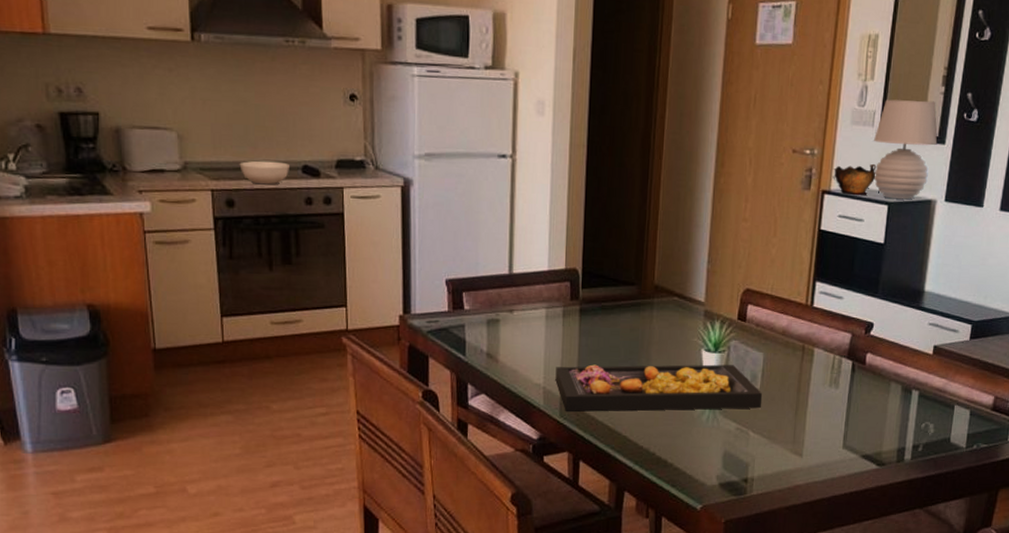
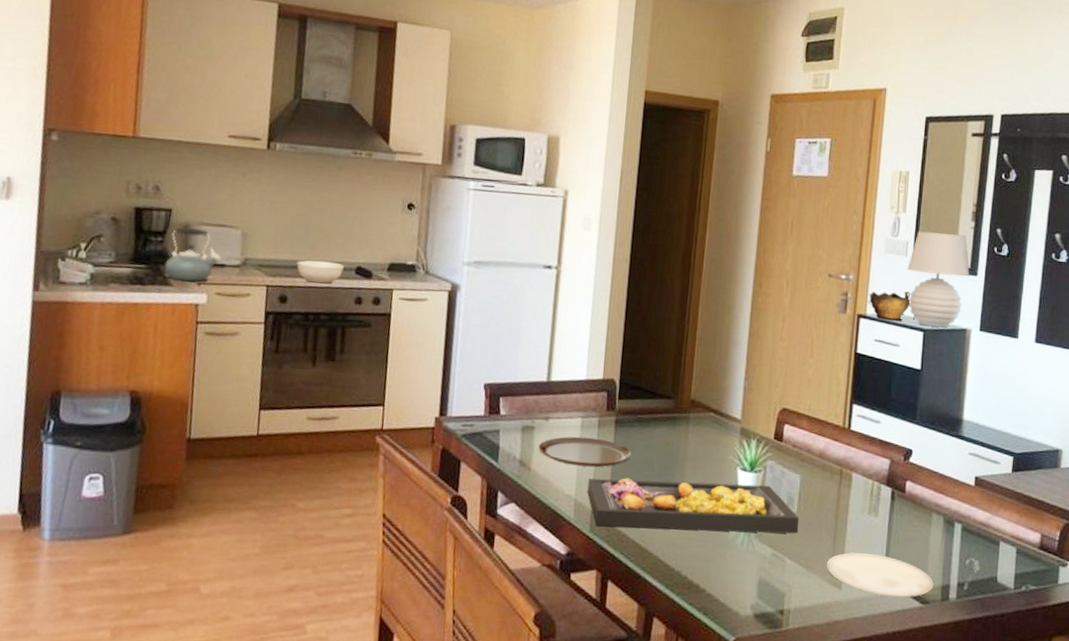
kettle: none [101,132,159,190] -> present [164,227,221,282]
plate: none [505,327,598,356] -> present [538,436,632,468]
plate: none [788,423,890,461] -> present [826,553,934,598]

